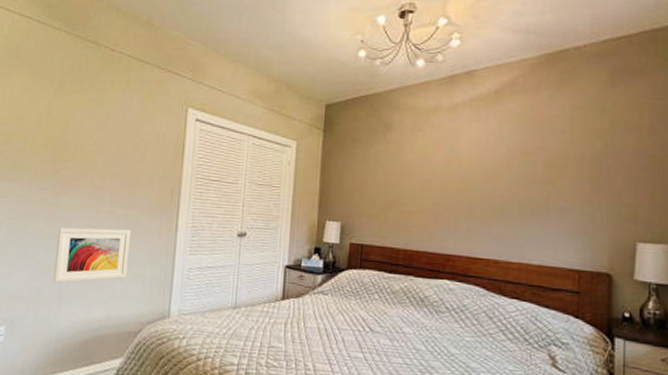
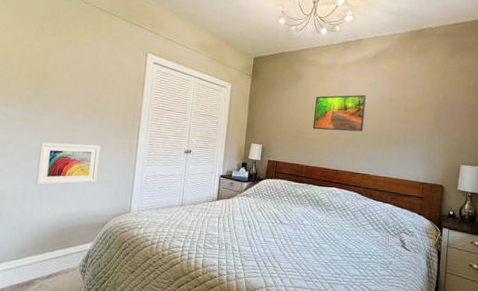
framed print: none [410,146,487,200] -> present [312,94,367,132]

